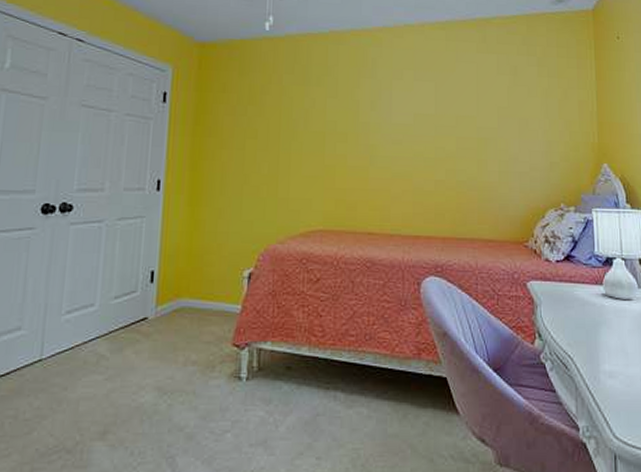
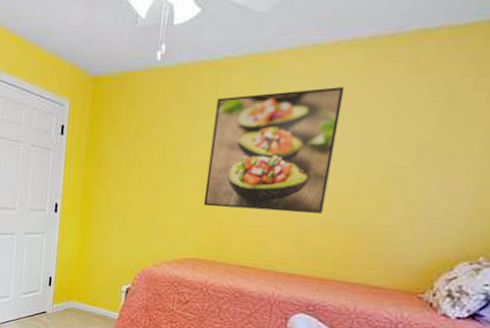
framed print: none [324,61,435,175] -> present [203,87,345,214]

